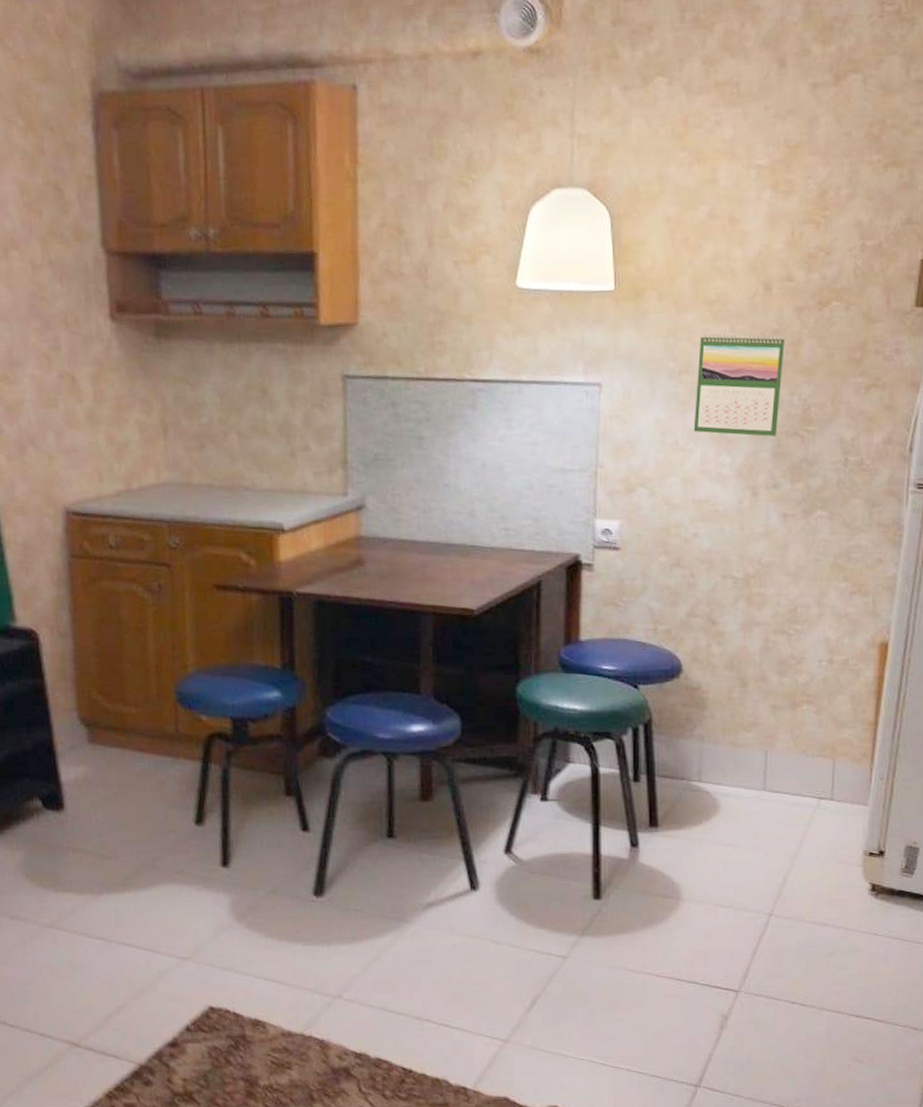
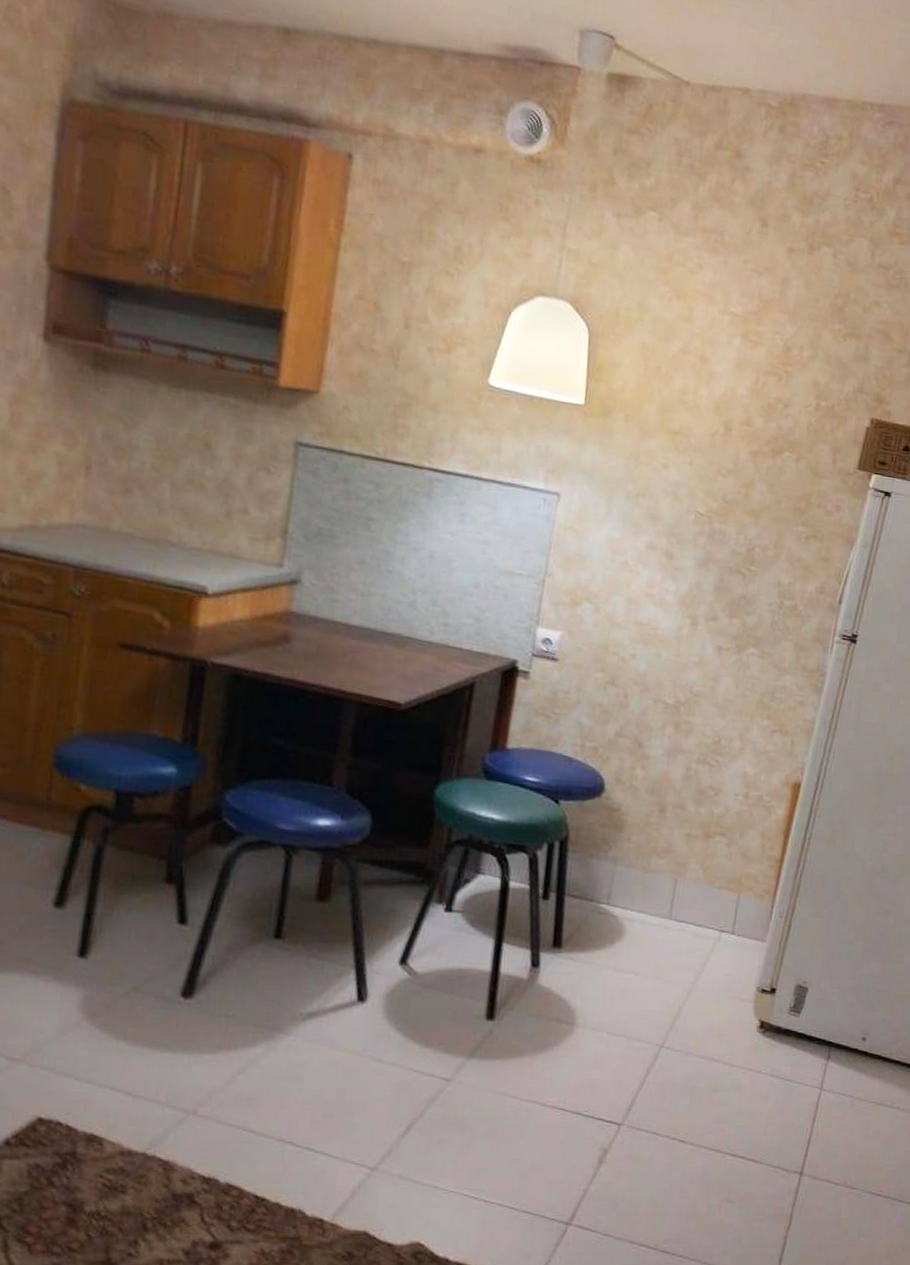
calendar: present [693,334,784,436] -> none [643,461,738,570]

